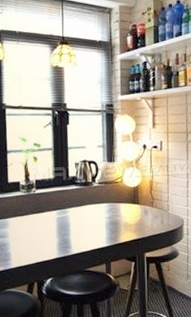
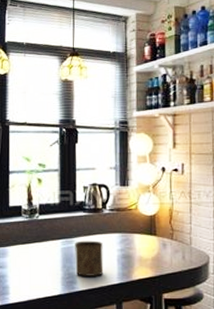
cup: none [68,210,94,242] -> present [75,240,104,276]

